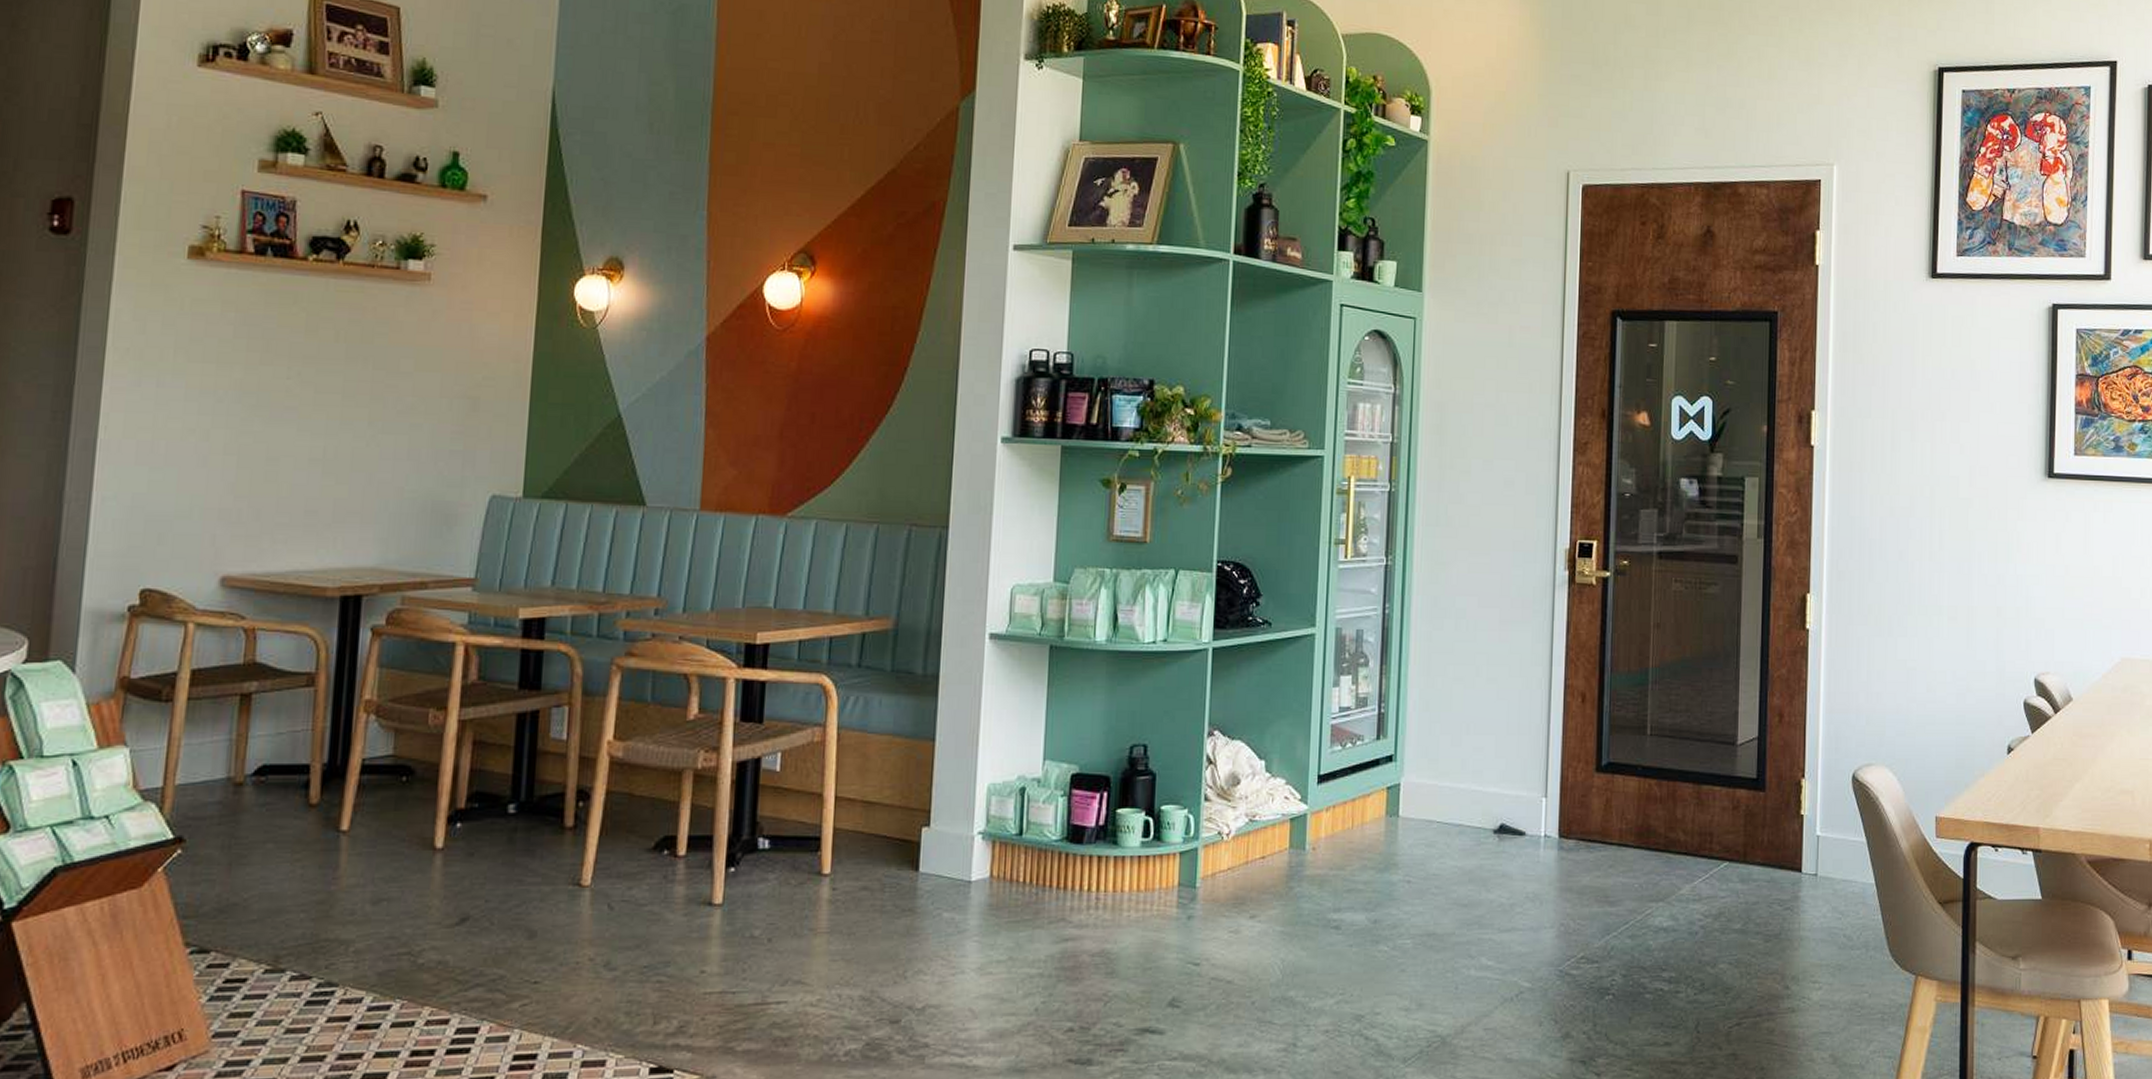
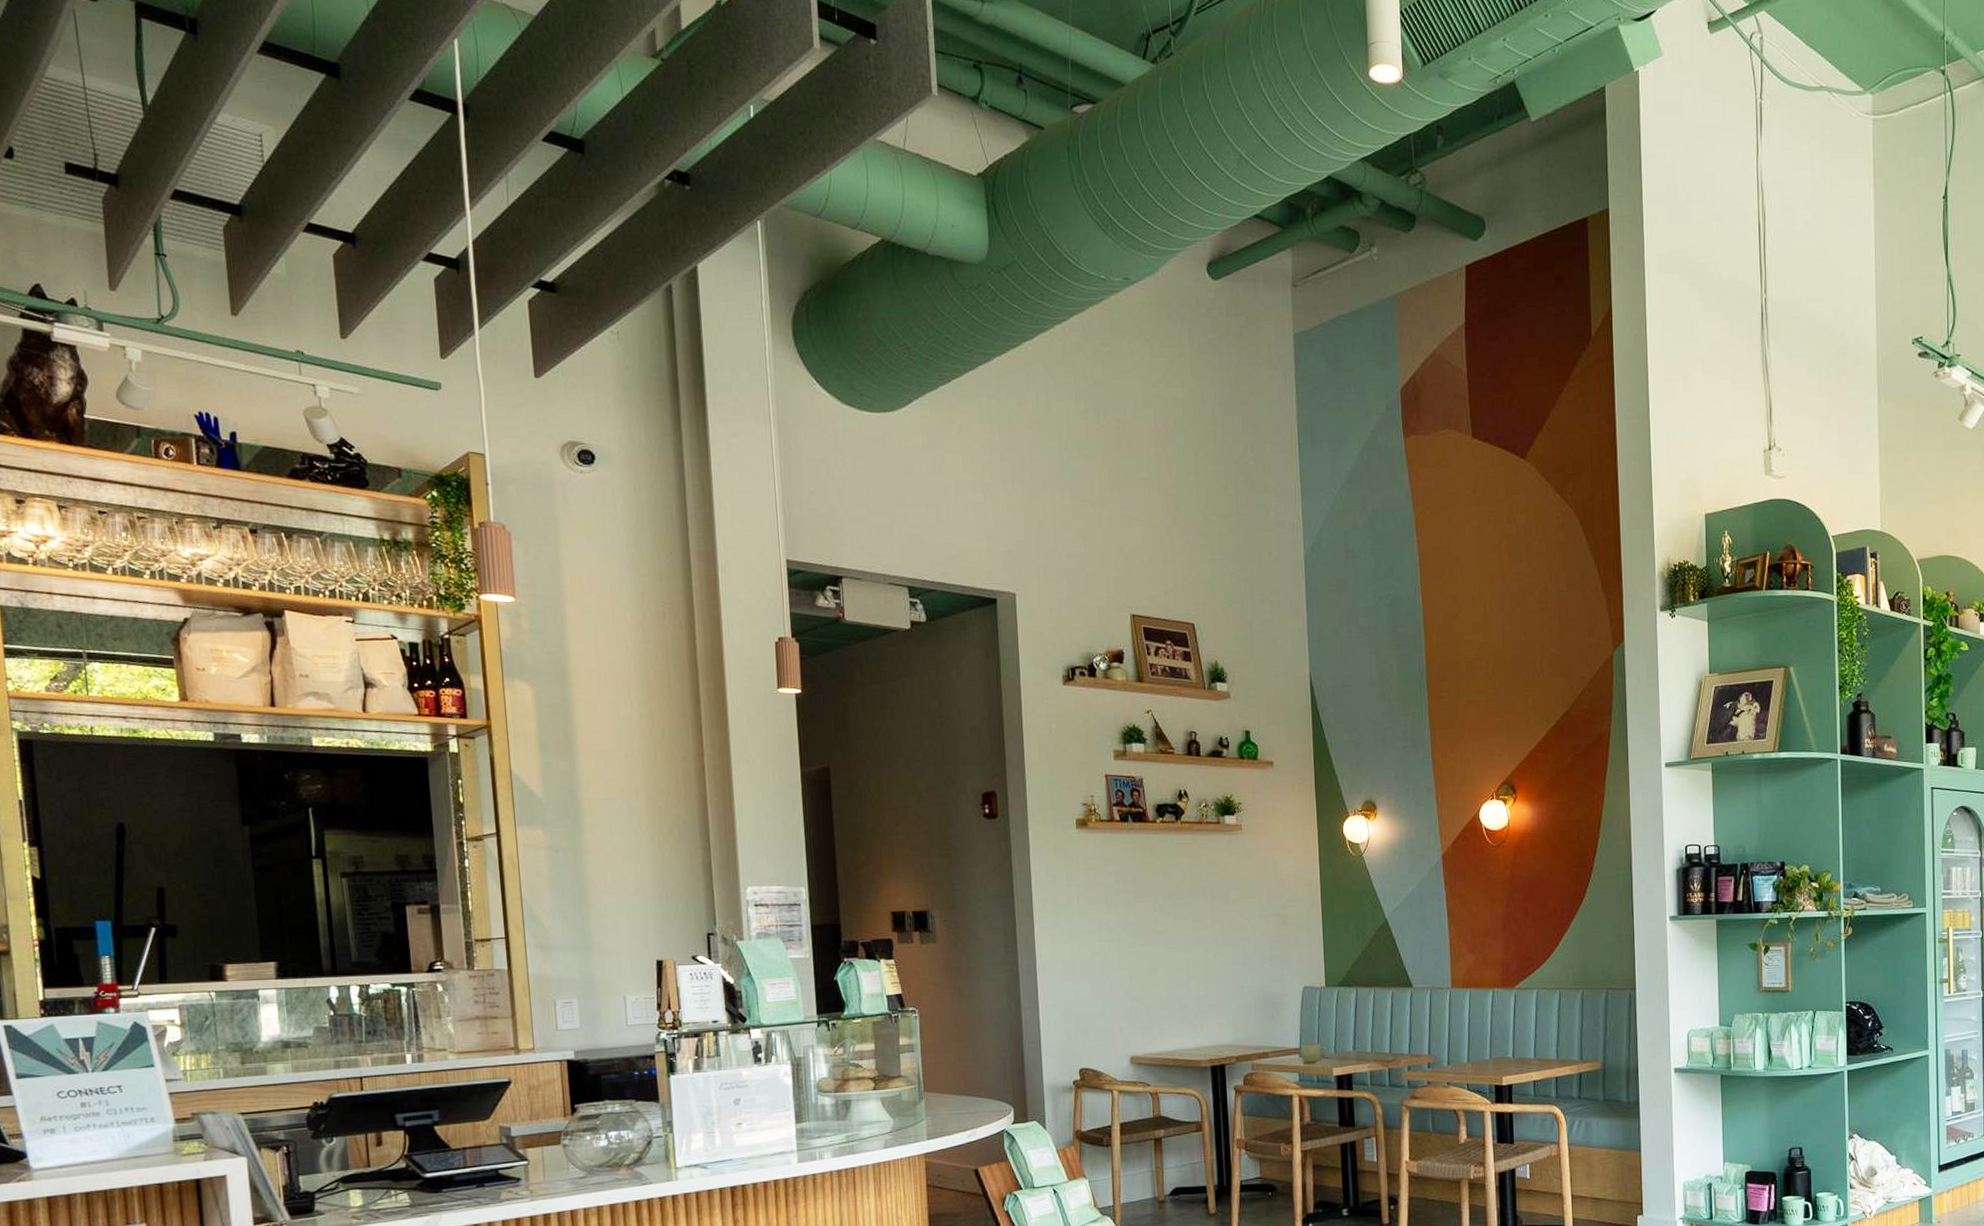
mug: none [476,572,516,603] -> present [1301,1042,1329,1065]

